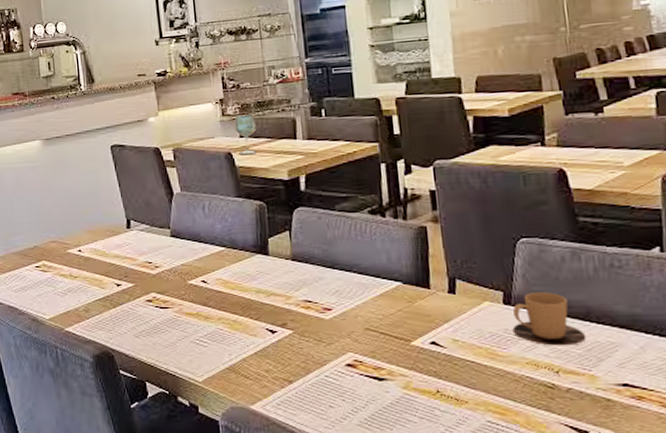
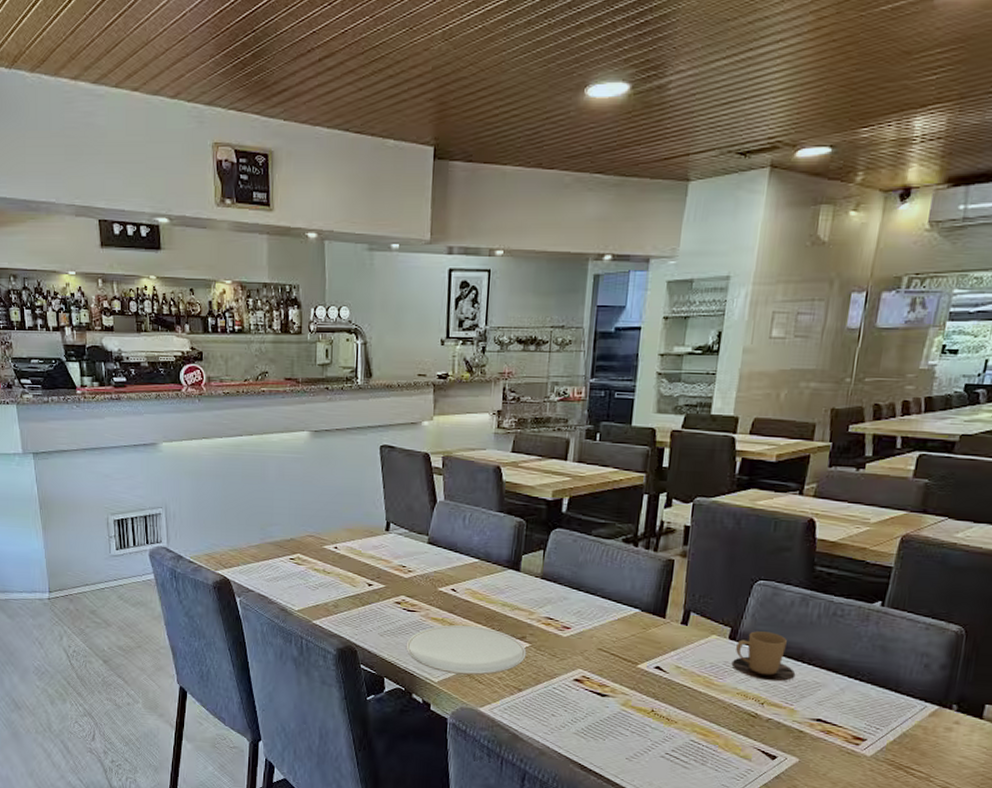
plate: none [163,317,291,371] -> present [406,624,527,676]
wine glass: present [234,114,257,155] -> none [507,429,530,471]

